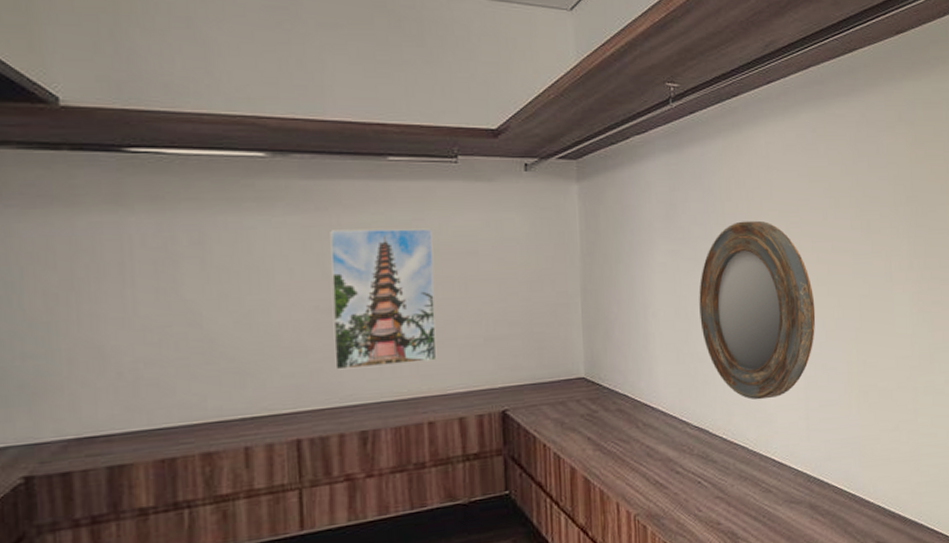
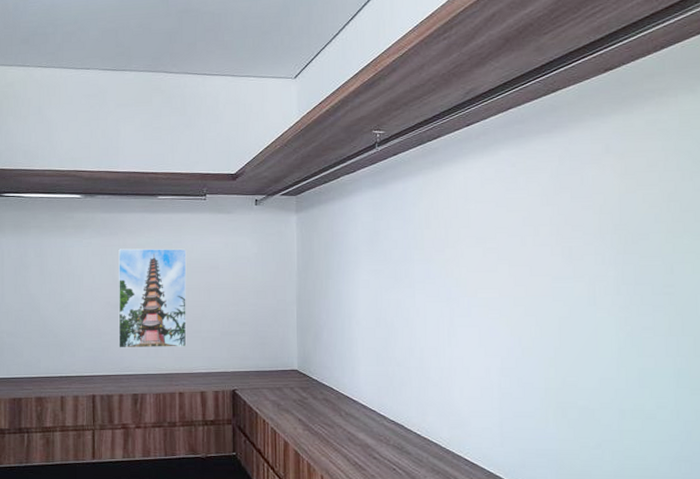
home mirror: present [699,220,816,400] -> none [398,246,512,404]

